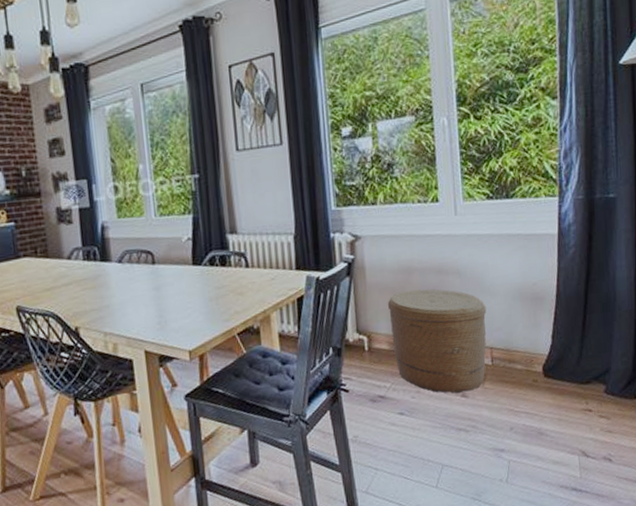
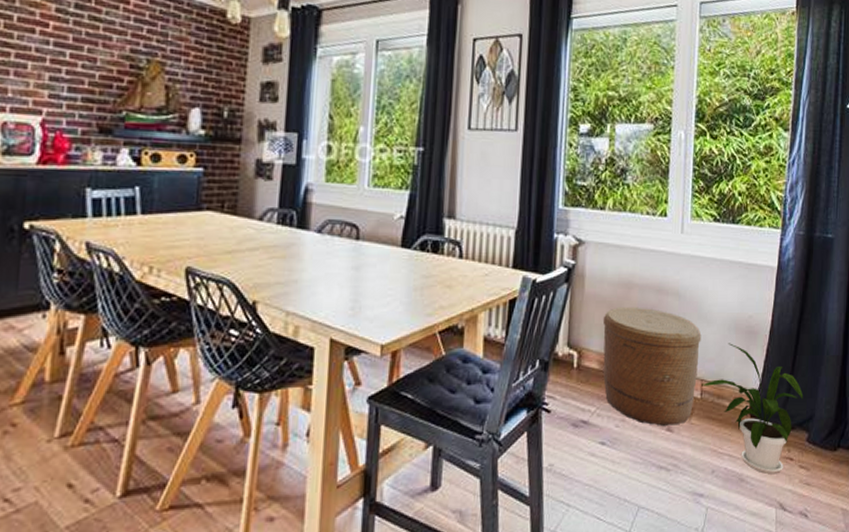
house plant: none [491,311,597,426] -> present [702,343,804,475]

